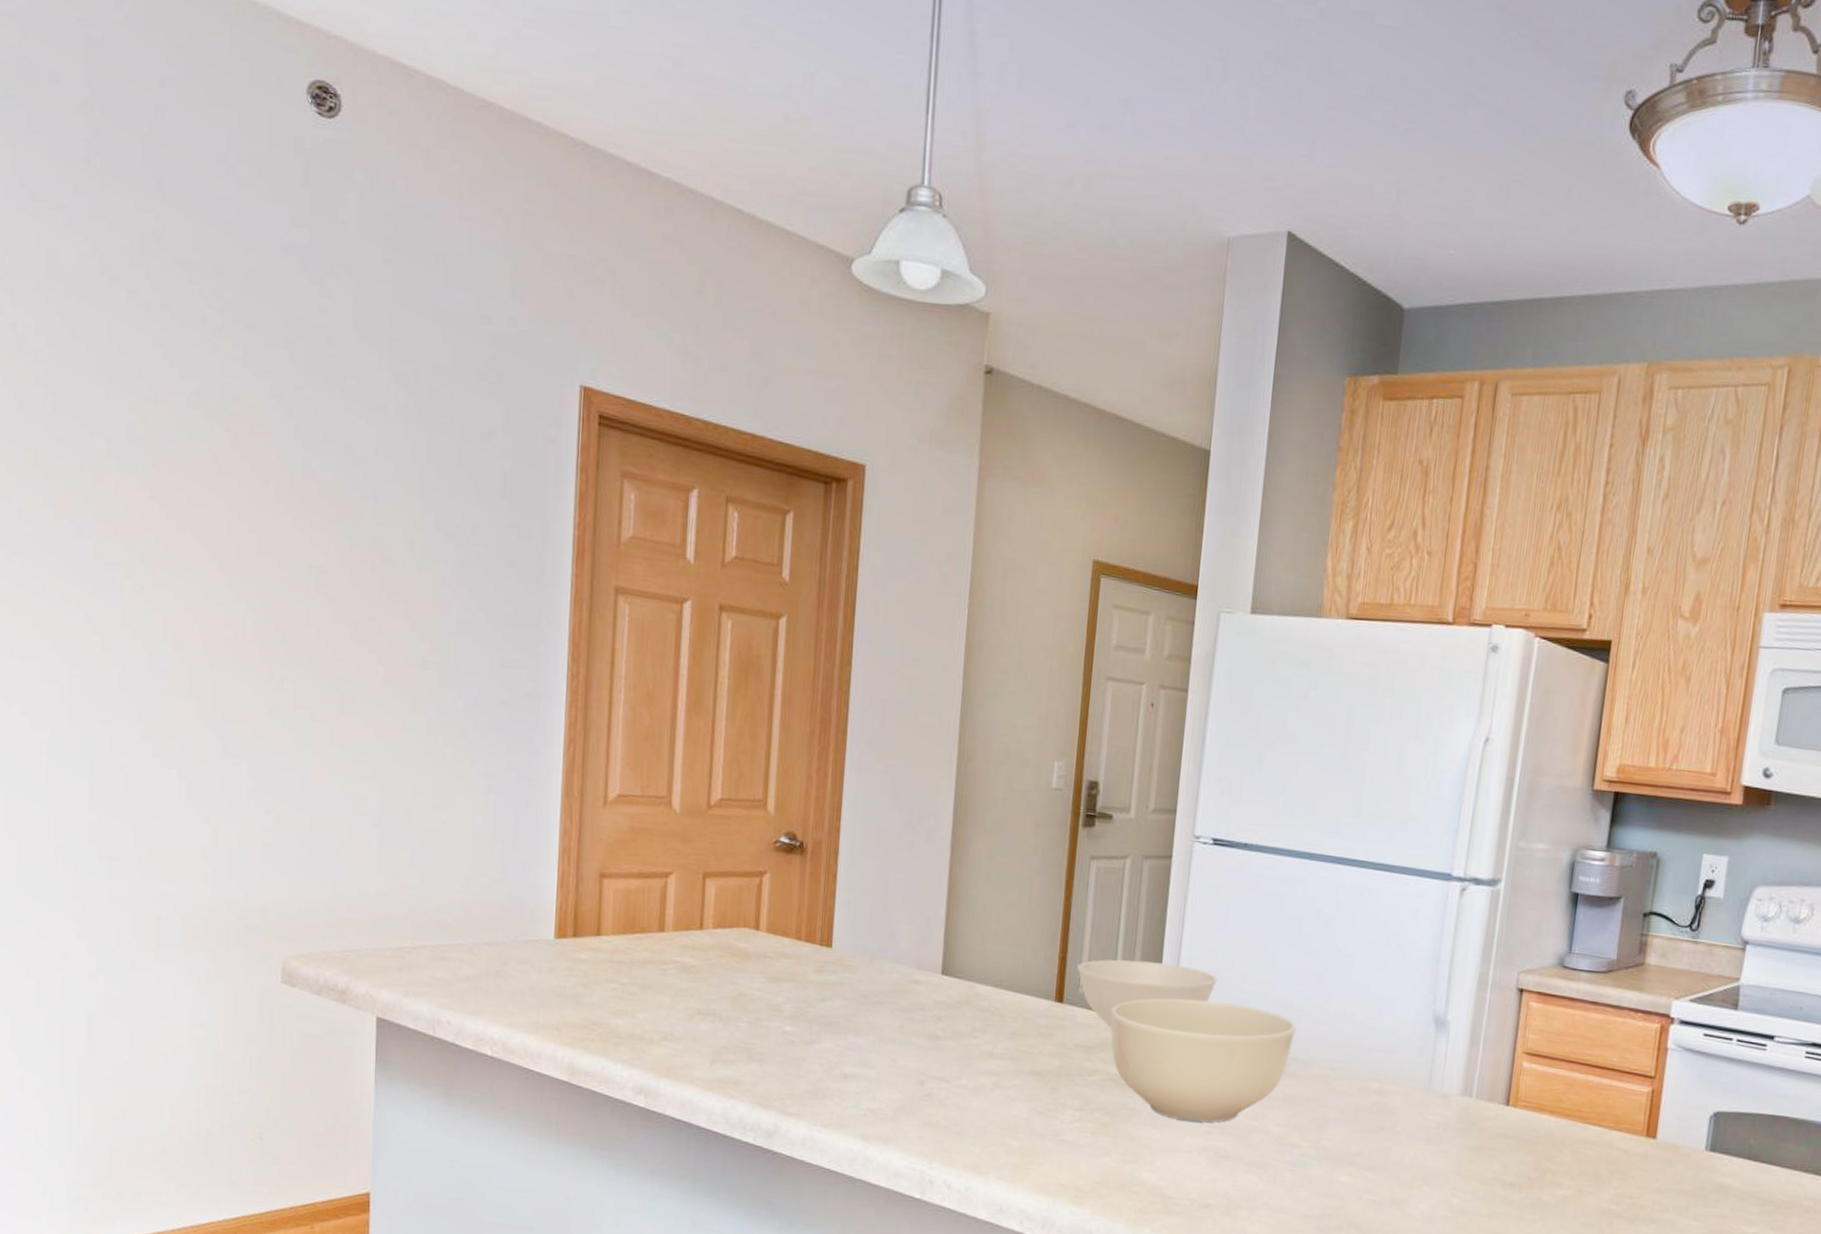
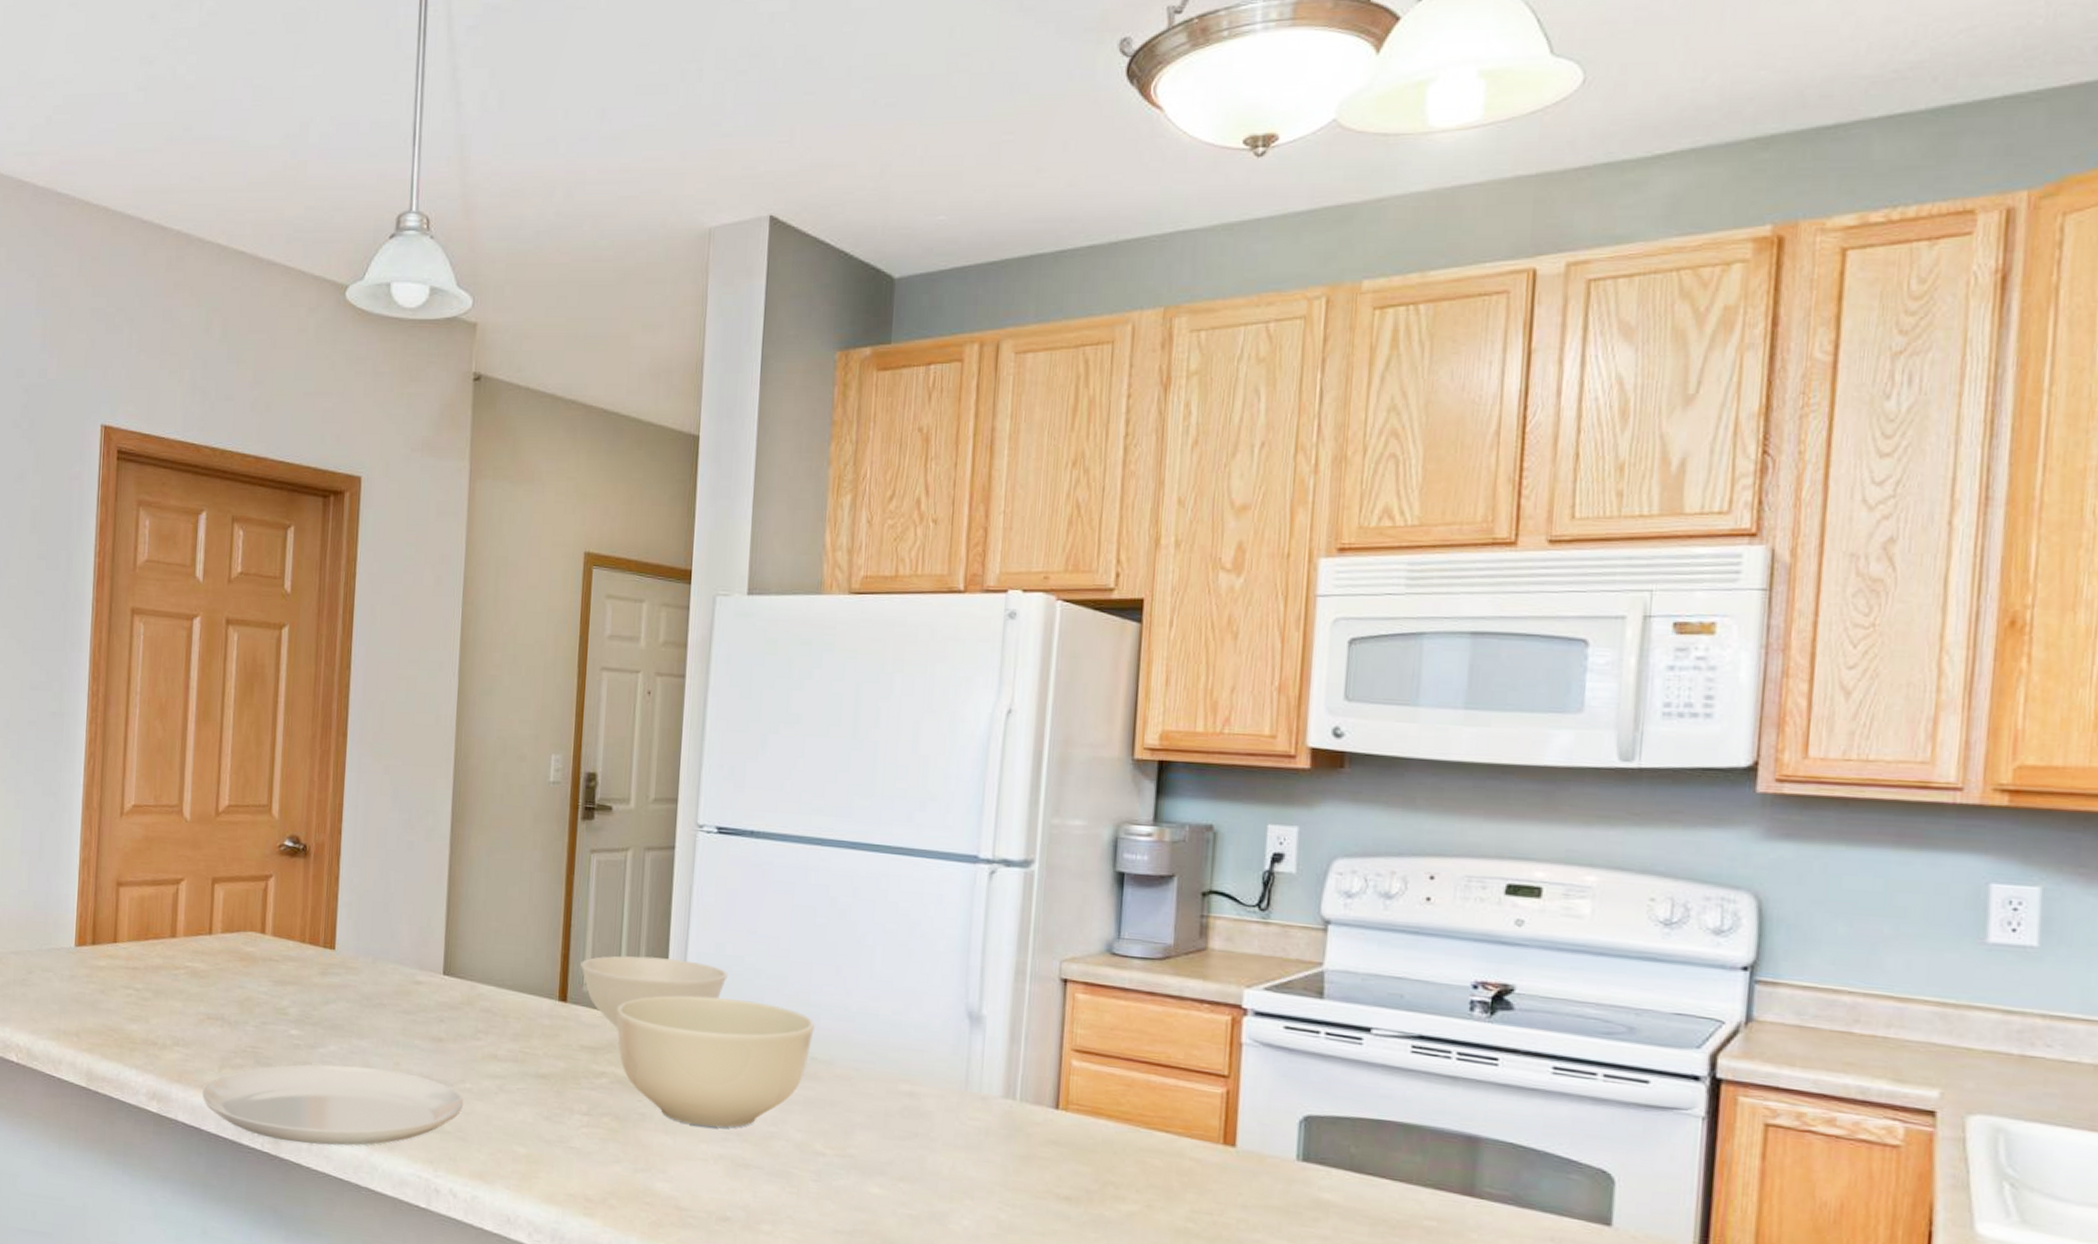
plate: none [691,1060,960,1139] -> present [201,1064,464,1146]

